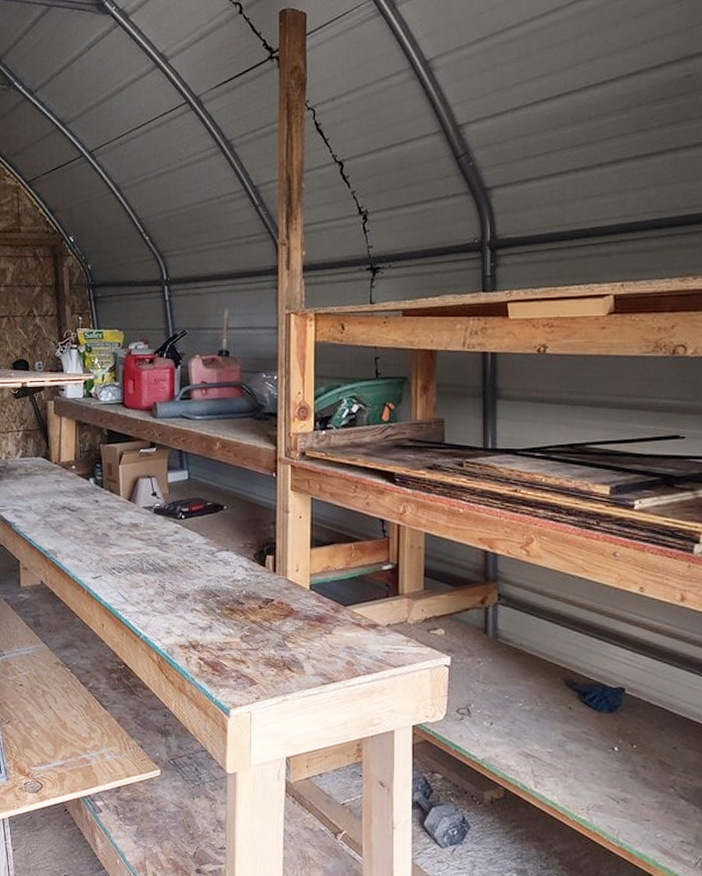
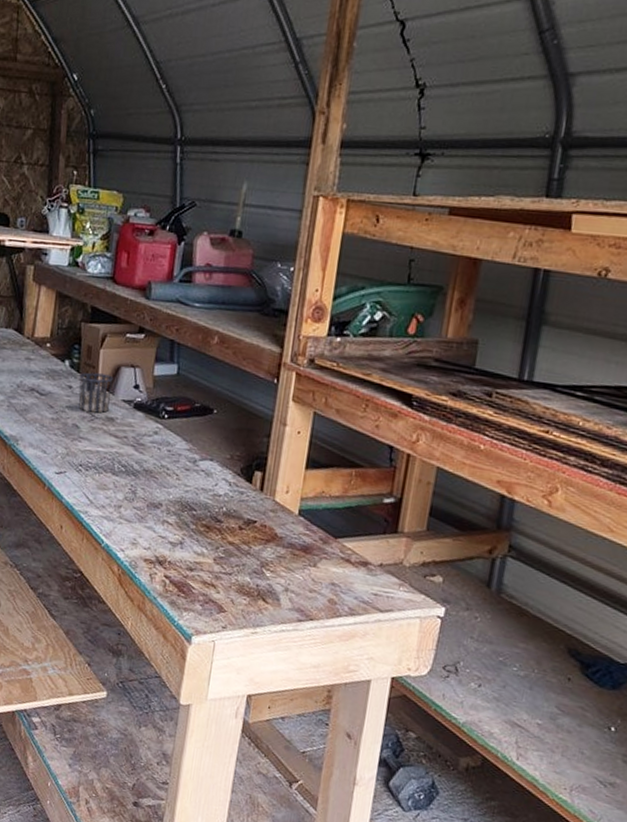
cup: none [104,486,133,521] -> present [78,372,114,413]

